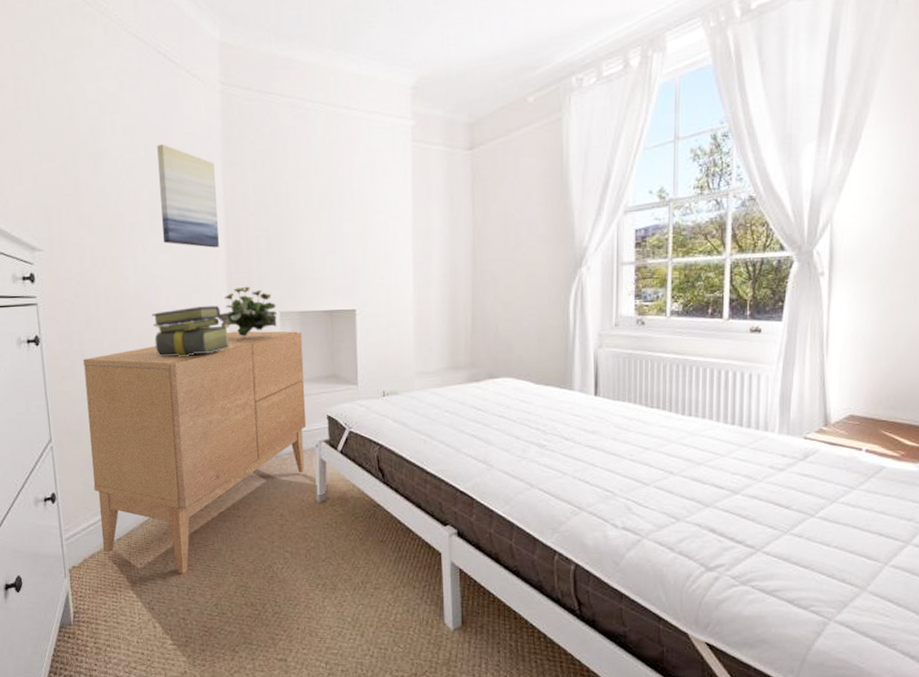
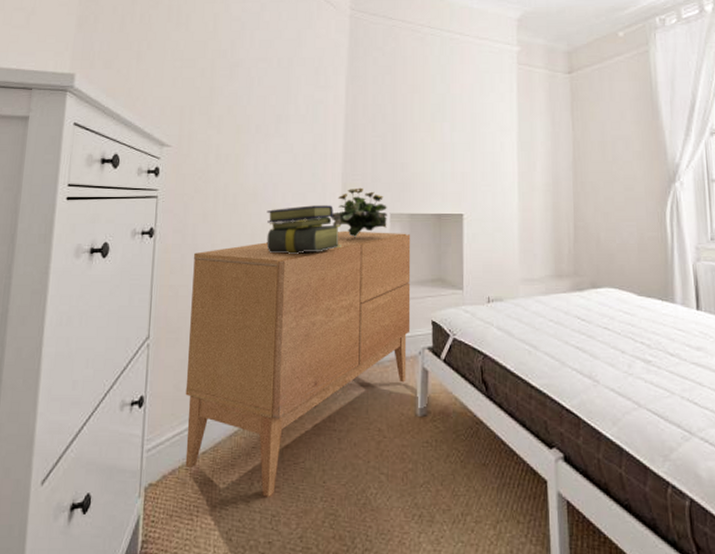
wall art: present [157,144,219,248] -> none [285,57,340,150]

